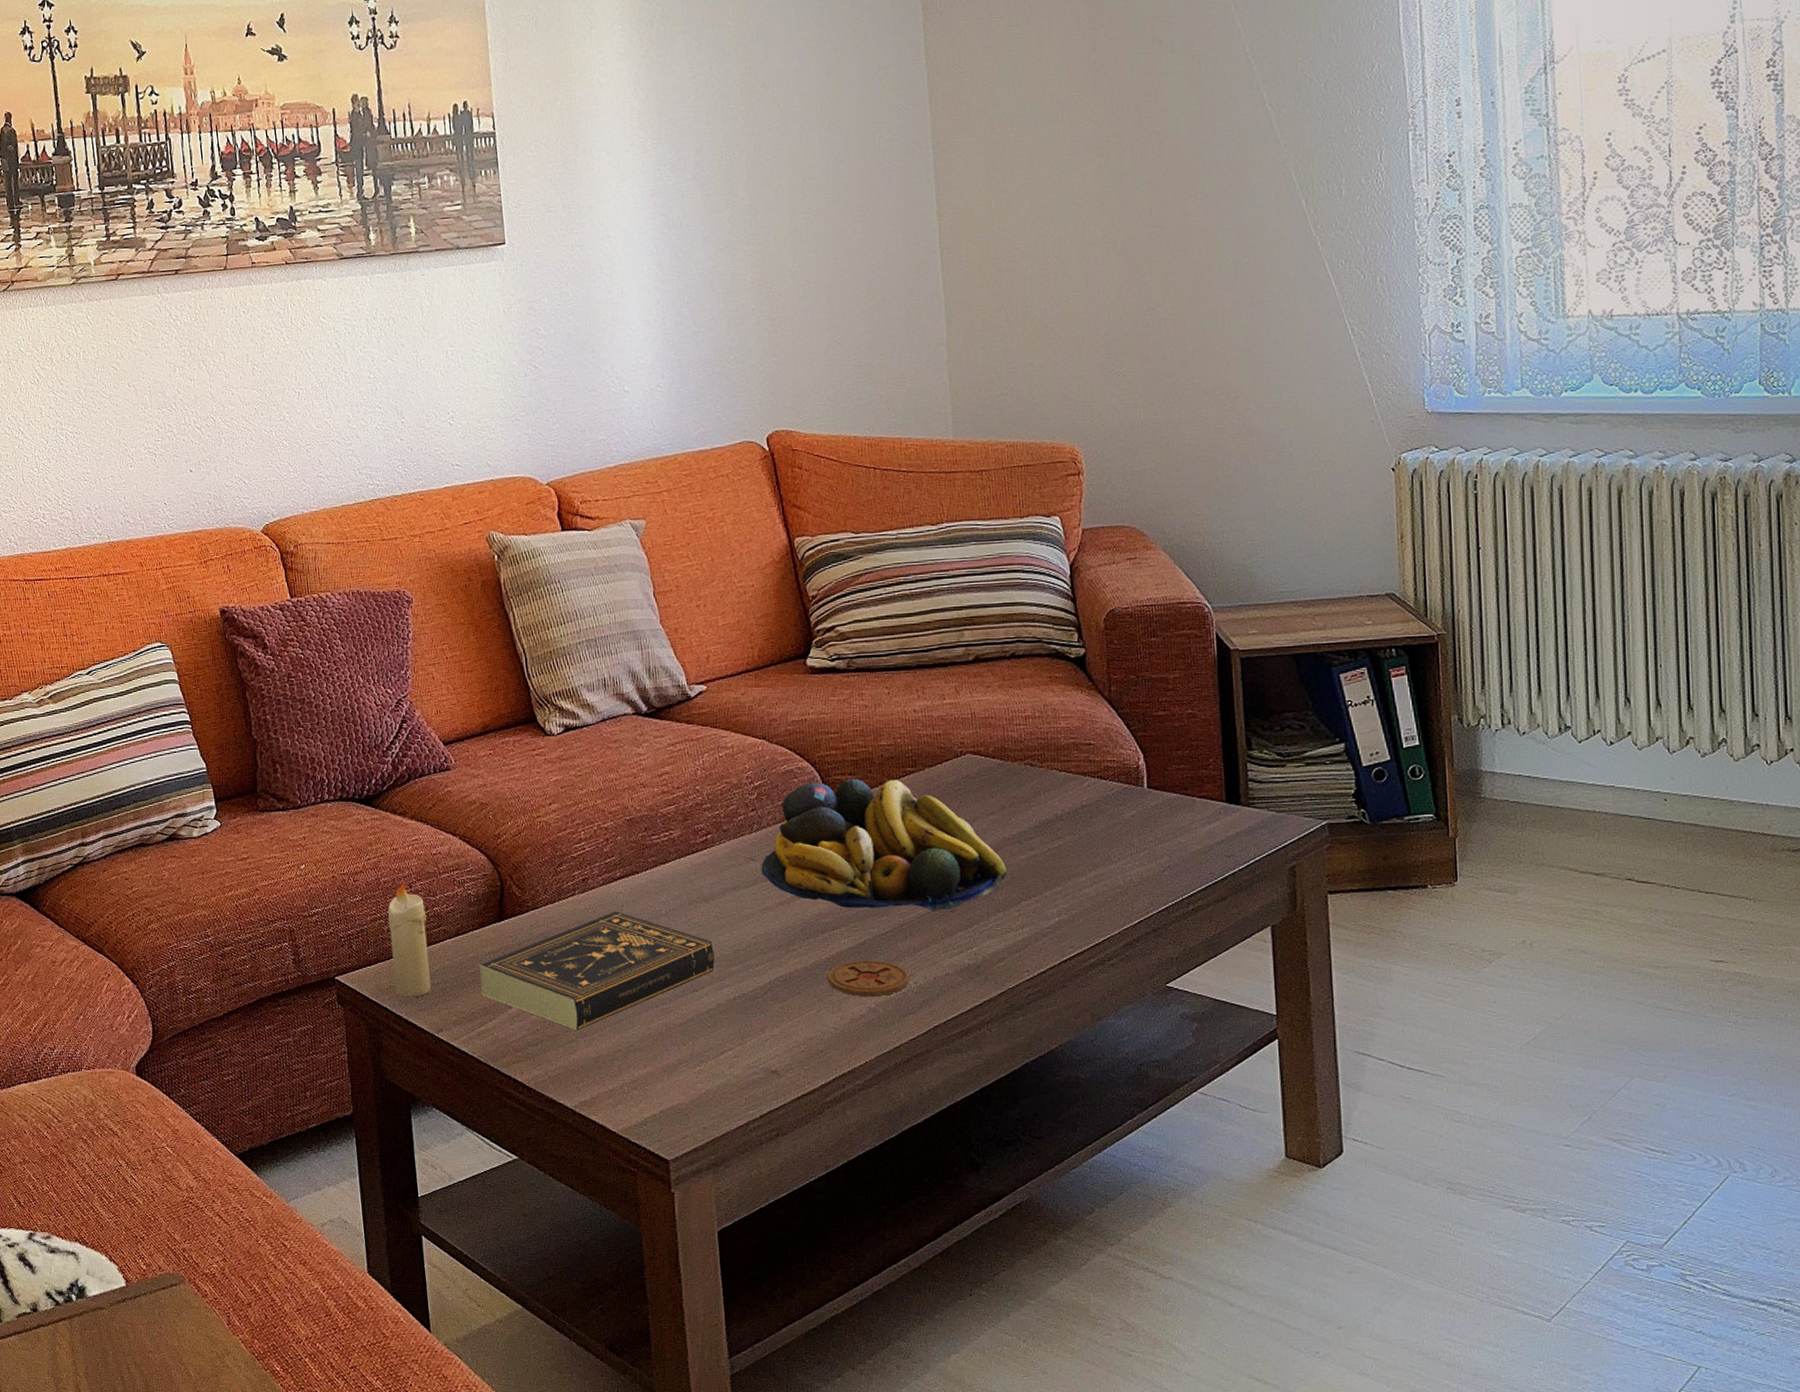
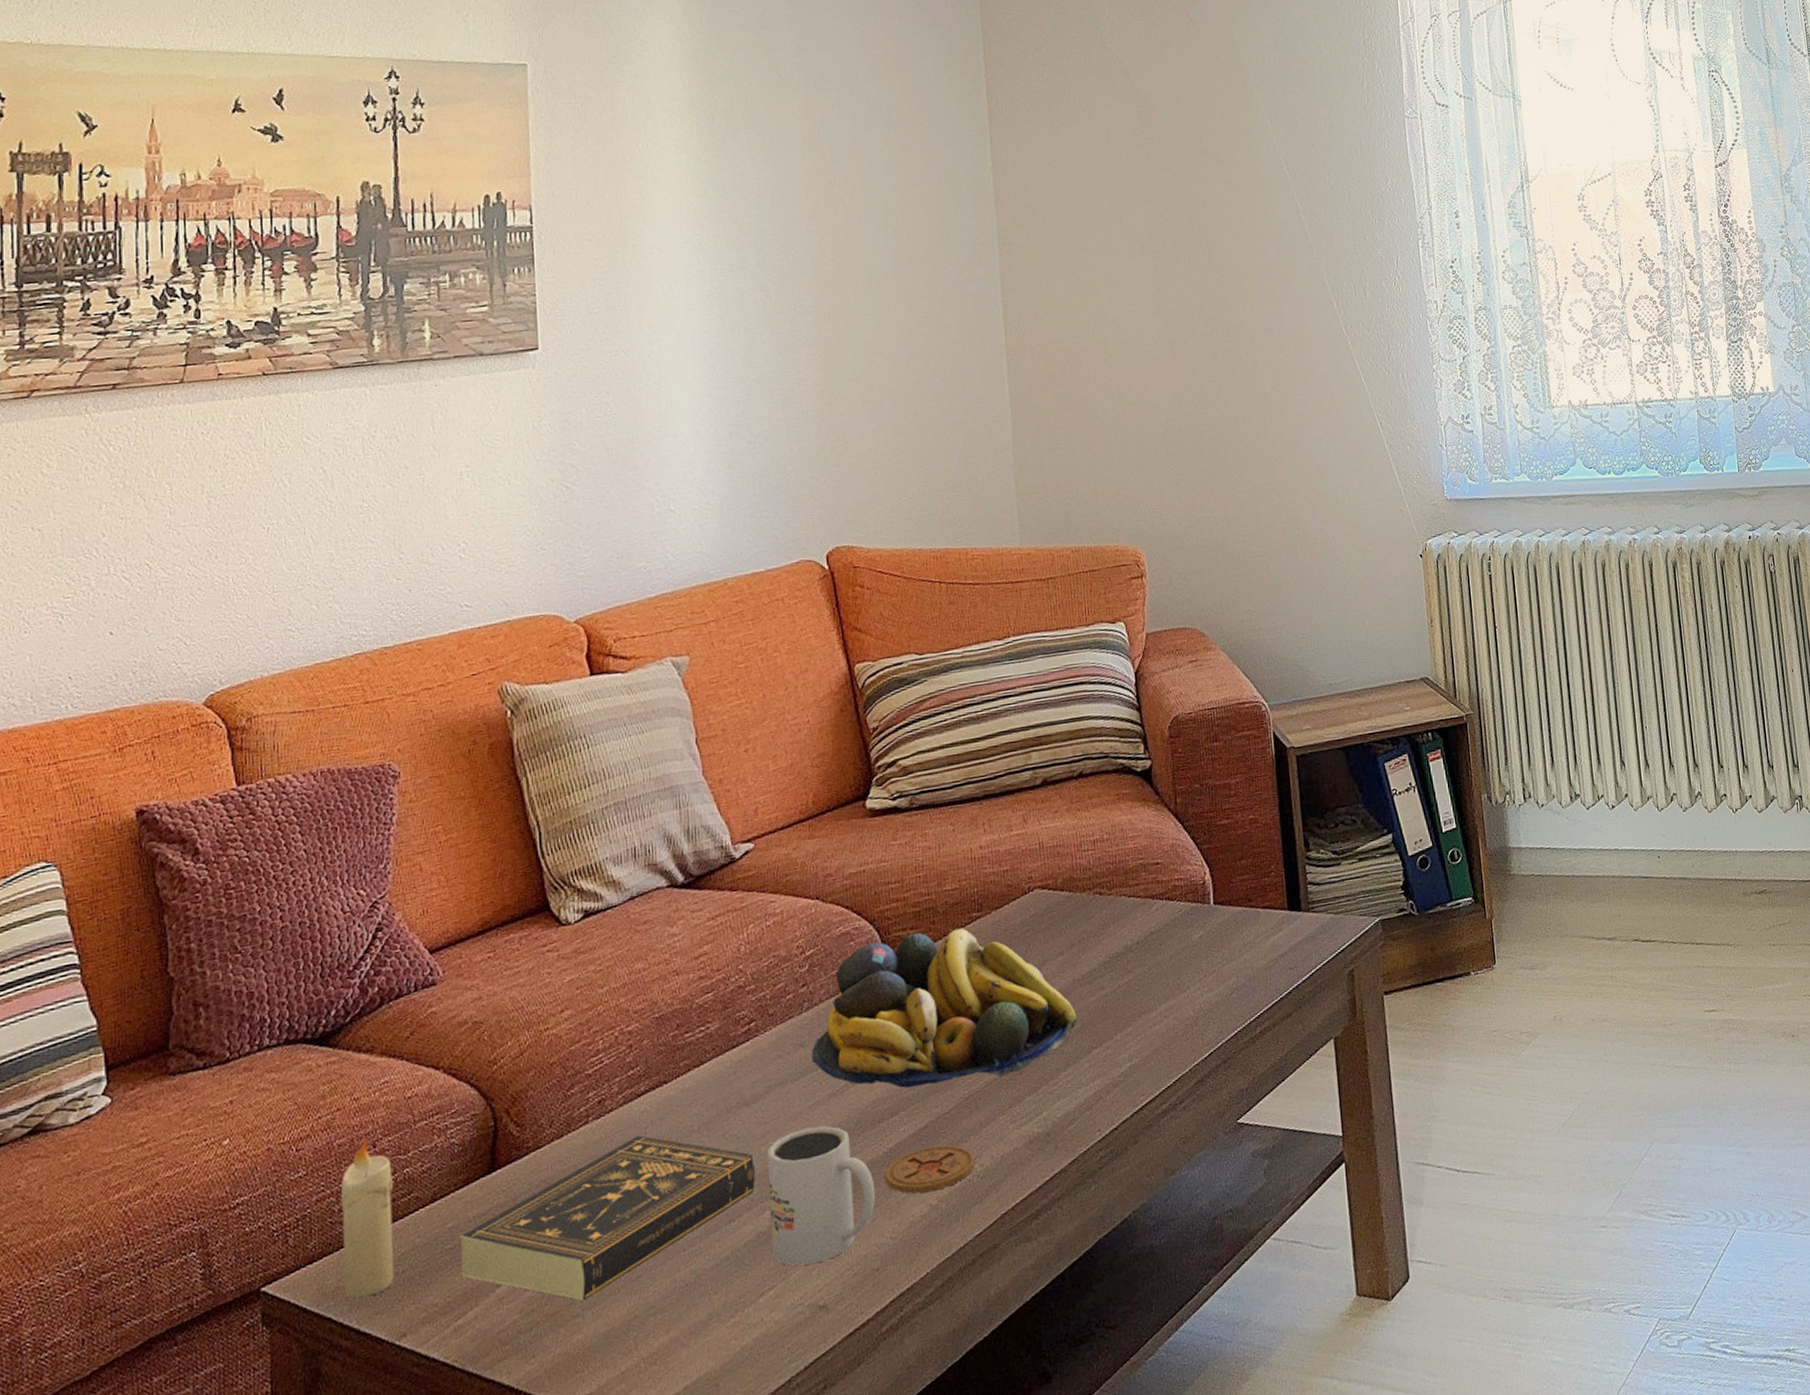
mug: none [724,927,820,1037] -> present [767,1126,876,1266]

